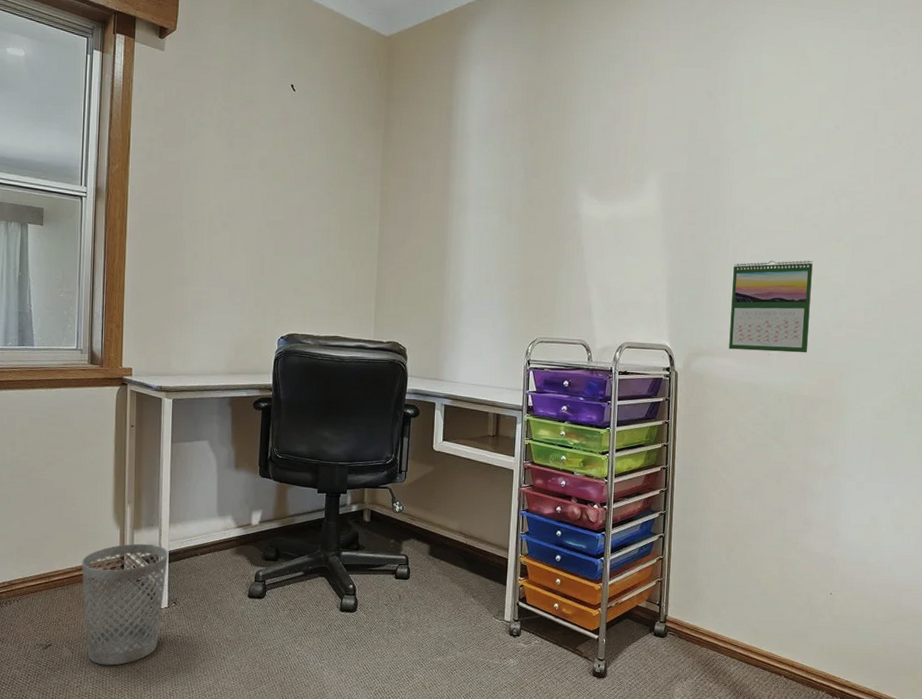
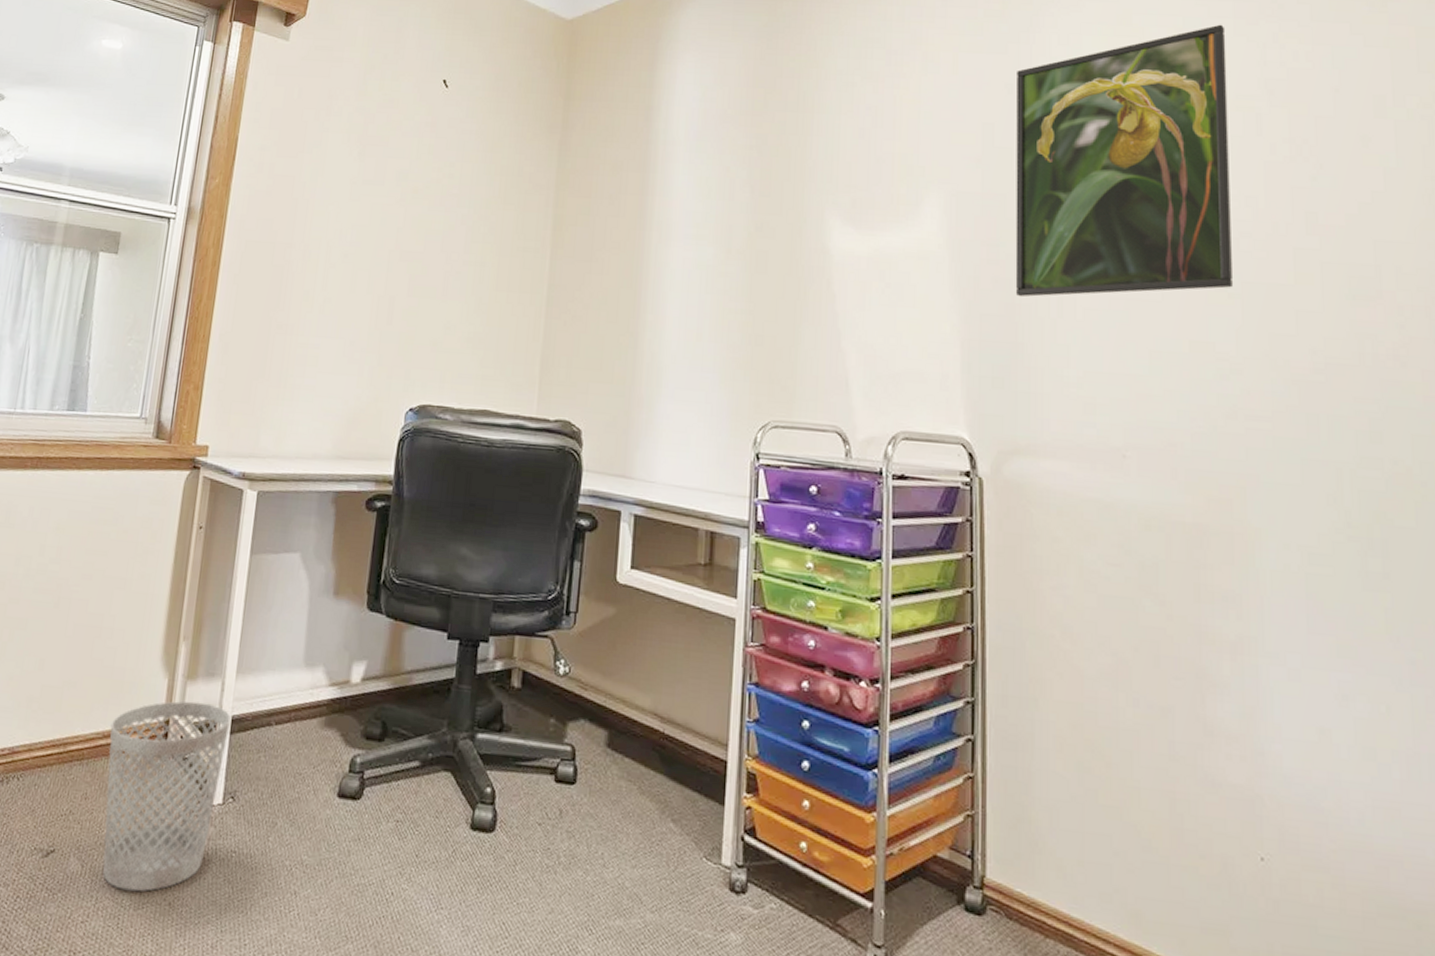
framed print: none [705,47,860,248] -> present [1015,24,1232,298]
calendar: present [729,260,813,353] -> none [1060,316,1186,457]

